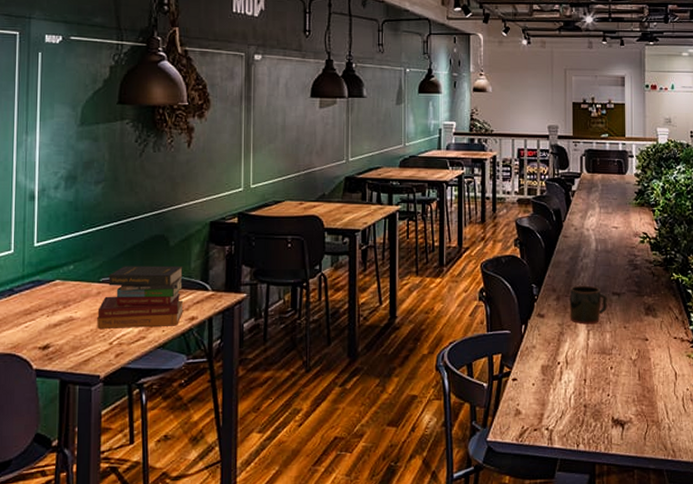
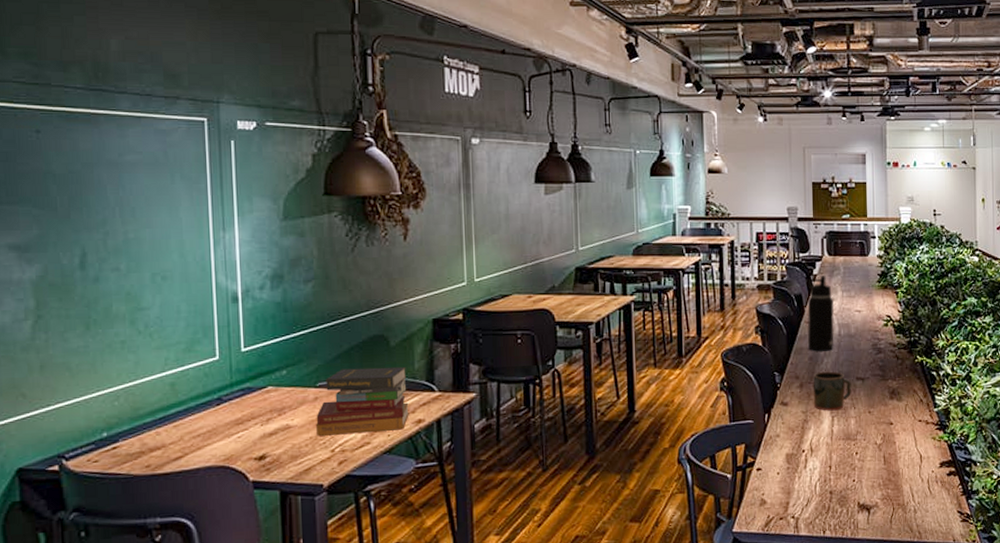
water bottle: none [565,192,592,265] -> present [807,275,835,351]

